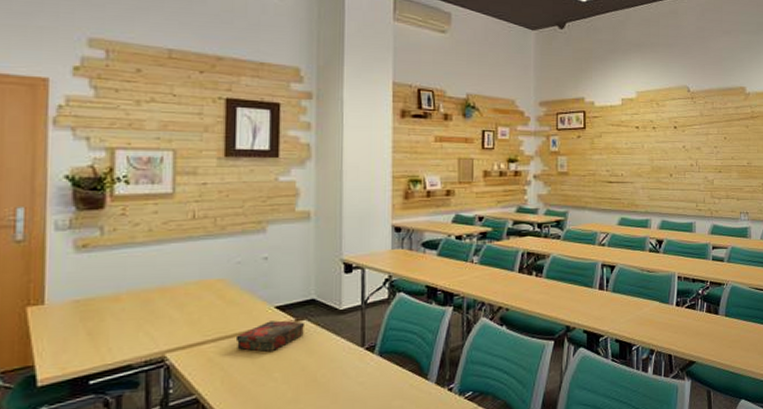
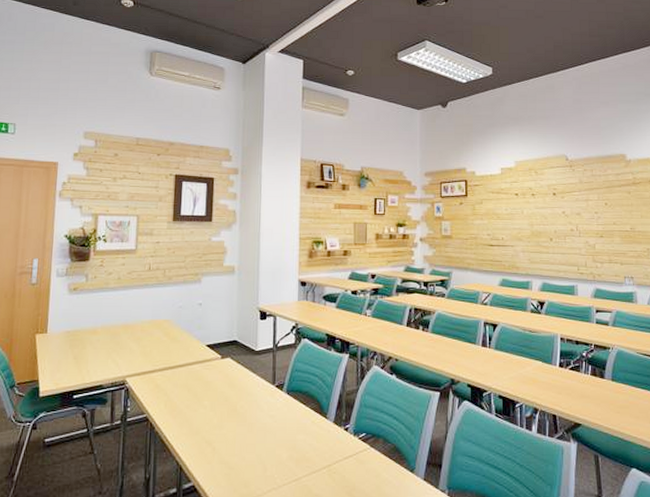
book: present [235,320,304,352] -> none [176,357,228,382]

